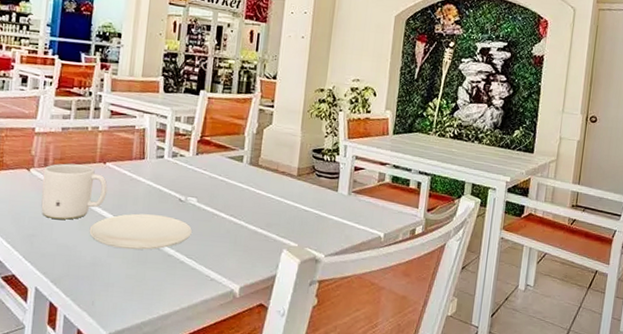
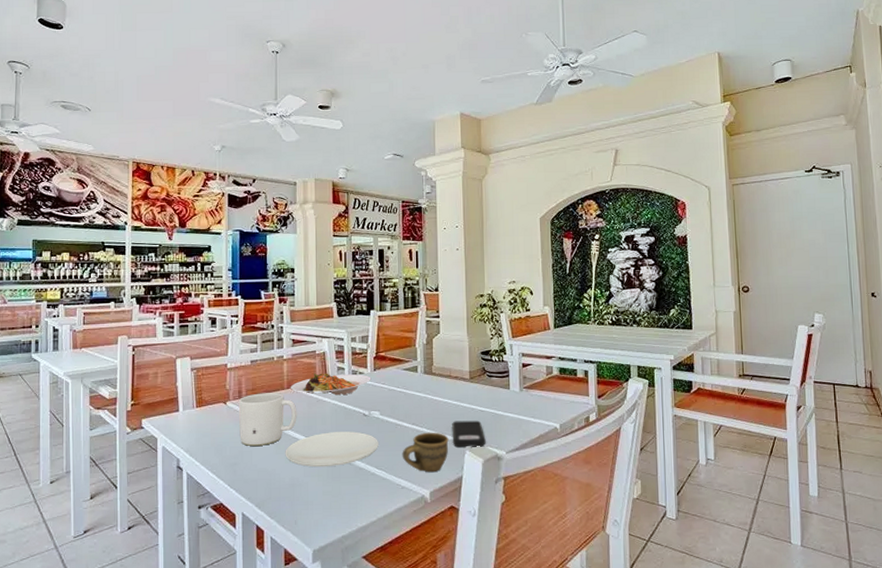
salad: none [102,149,193,177] -> present [290,373,372,396]
cup: none [215,225,267,267] -> present [402,432,449,472]
phone: none [270,217,306,247] -> present [452,420,486,447]

